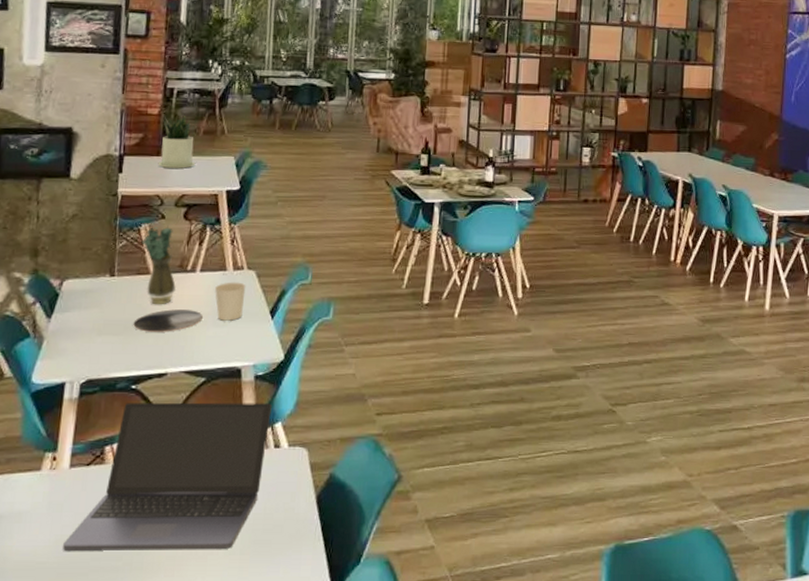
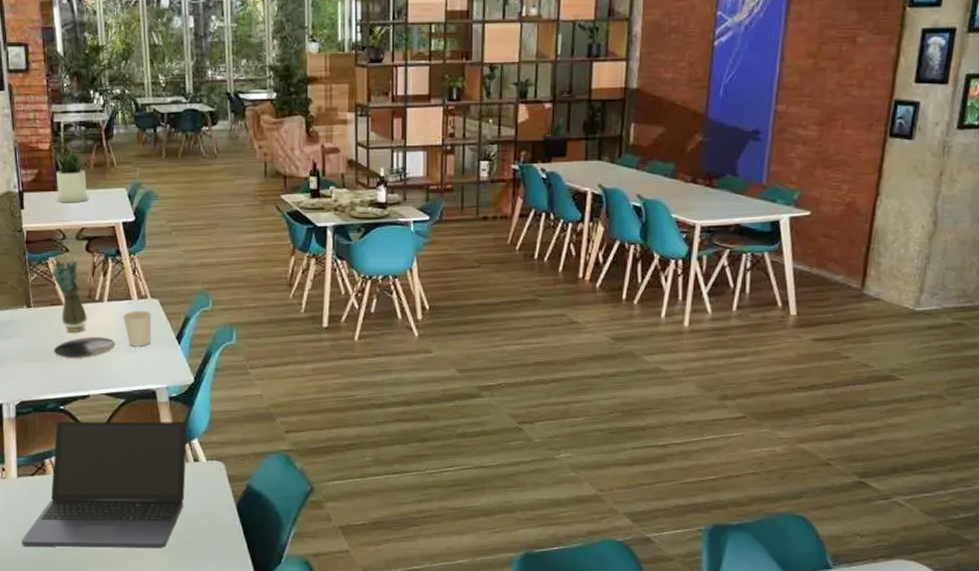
planter: none [640,111,664,149] -> present [543,117,570,159]

